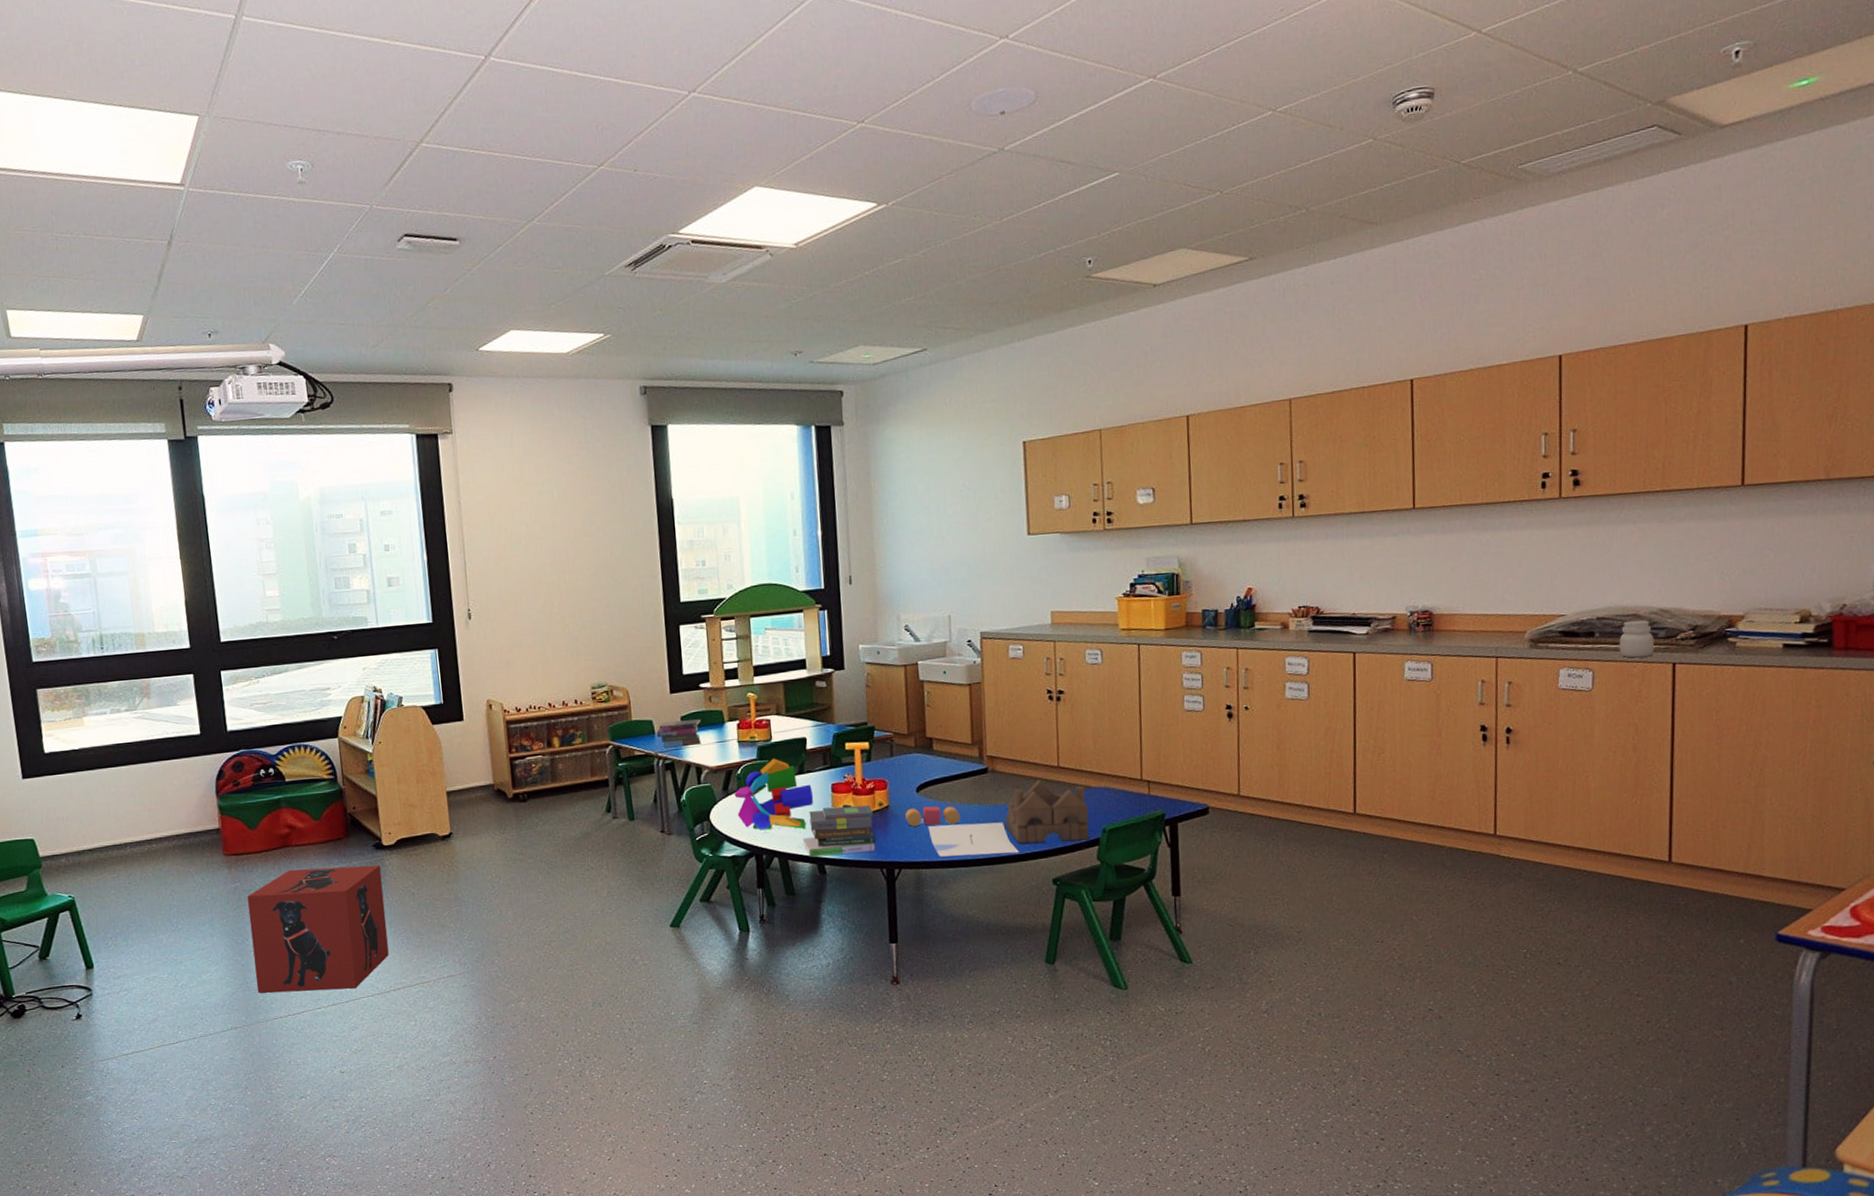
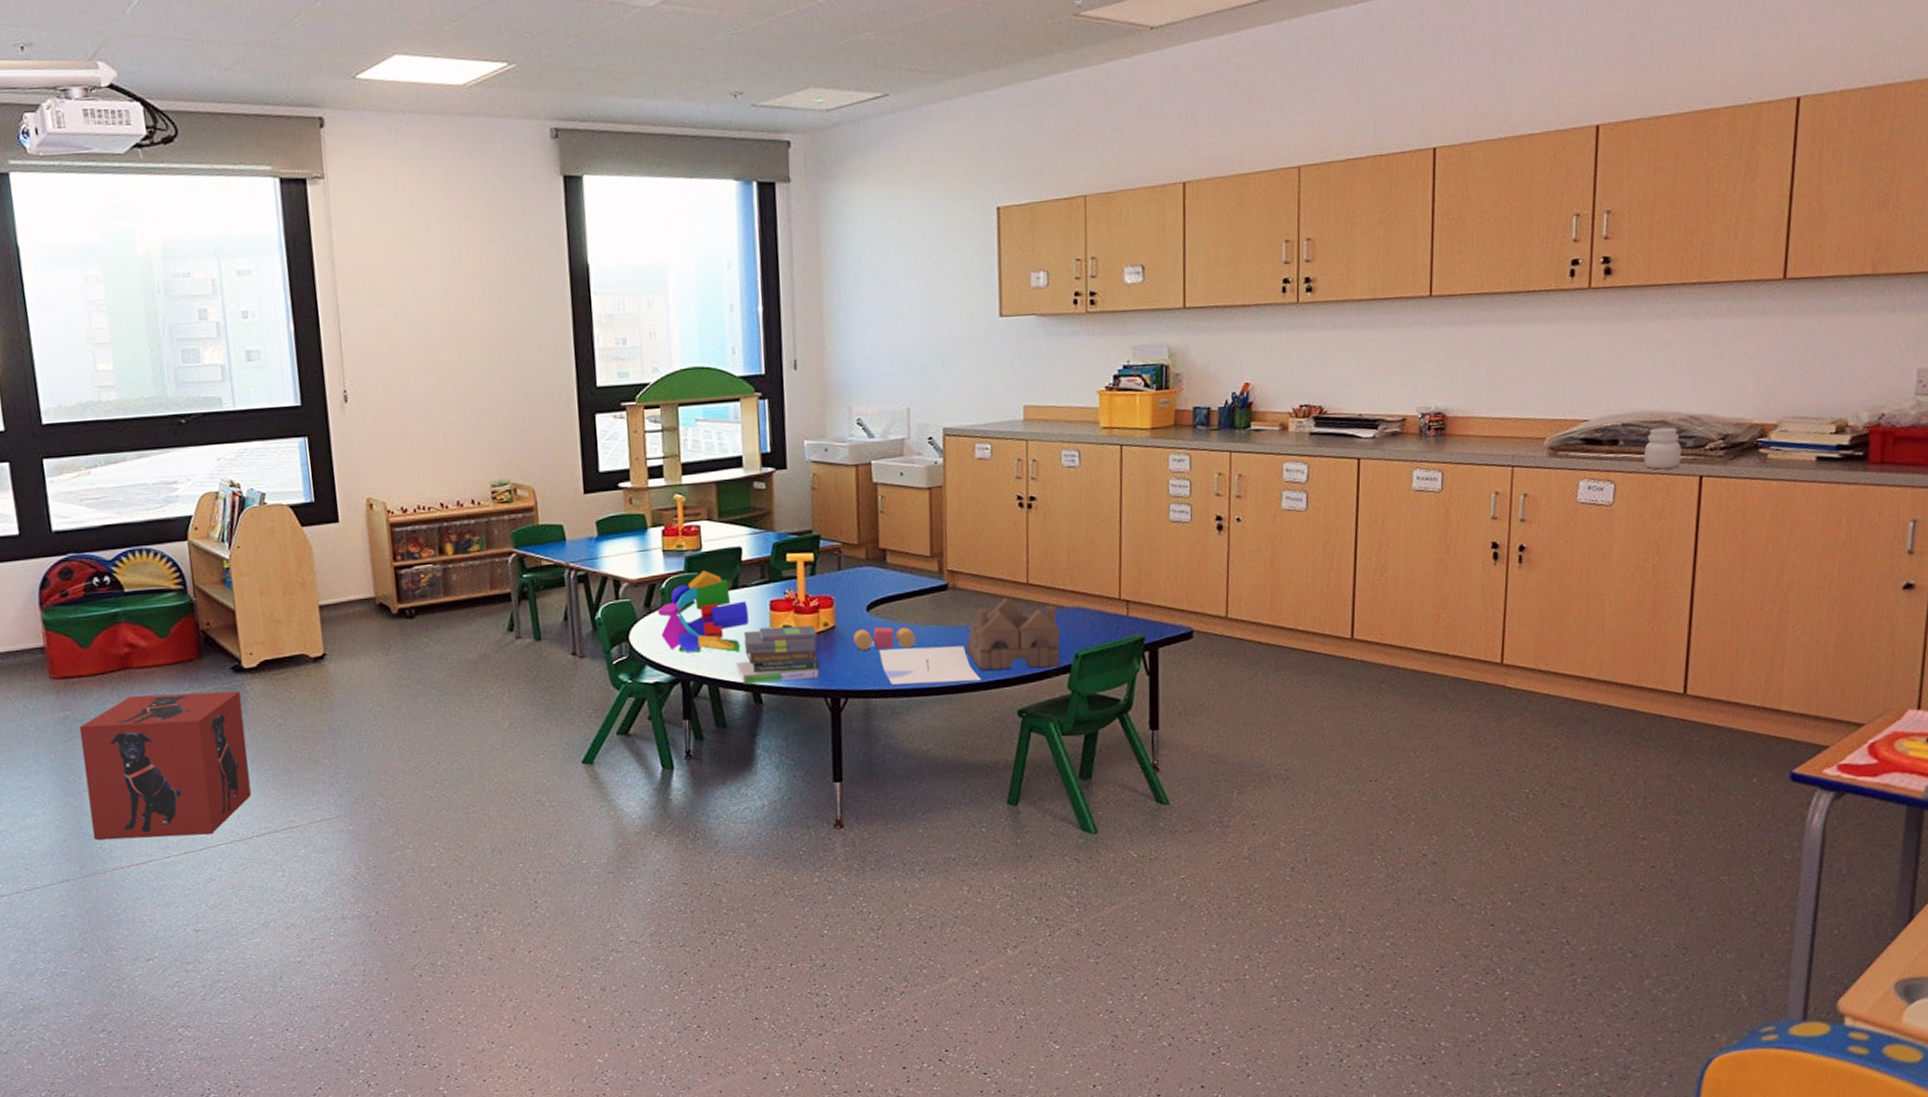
books: present [656,719,701,749] -> none [567,524,620,558]

